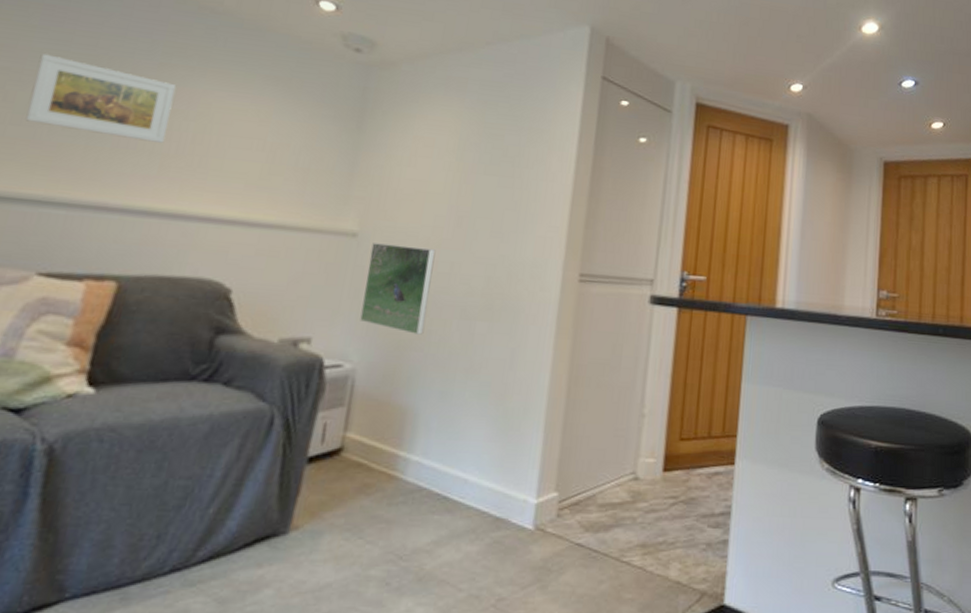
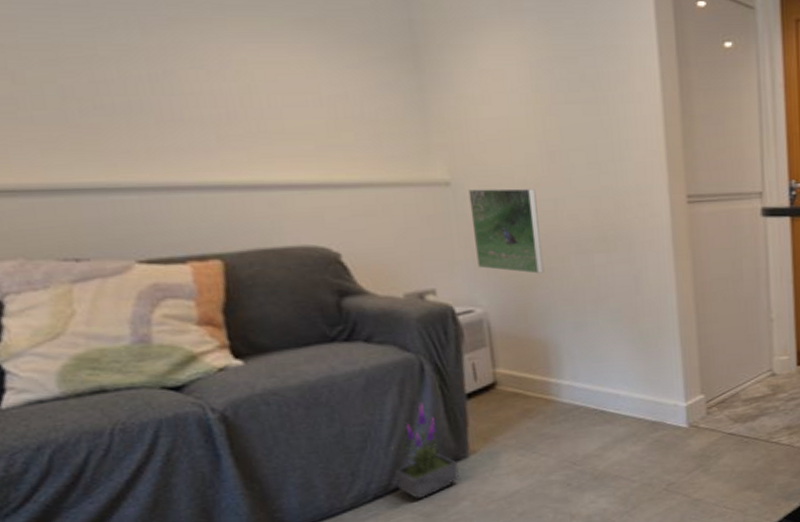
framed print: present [25,54,176,143] -> none [29,22,211,111]
potted plant: none [200,461,275,579] -> present [395,403,459,499]

